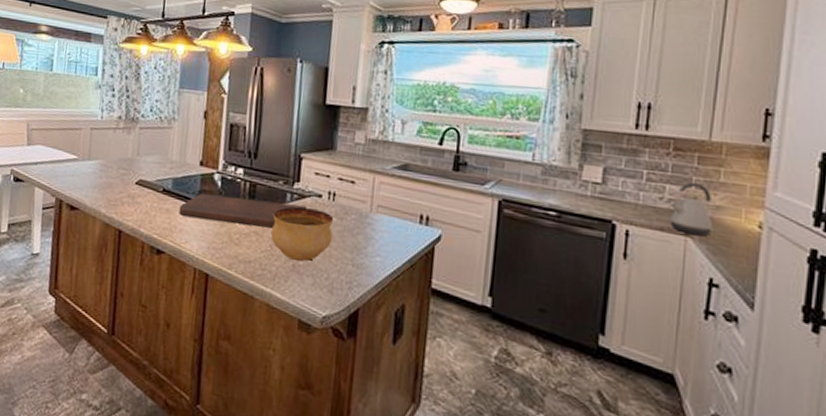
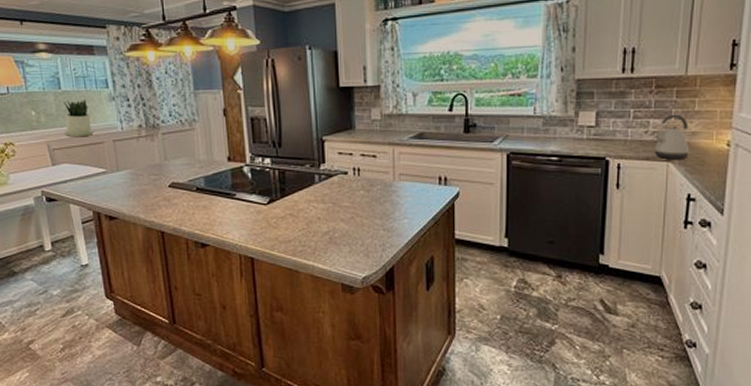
planter: none [45,81,74,121] -> present [63,99,94,137]
cutting board: present [179,192,308,228] -> none [215,185,336,209]
bowl: present [270,206,334,262] -> none [304,186,362,234]

